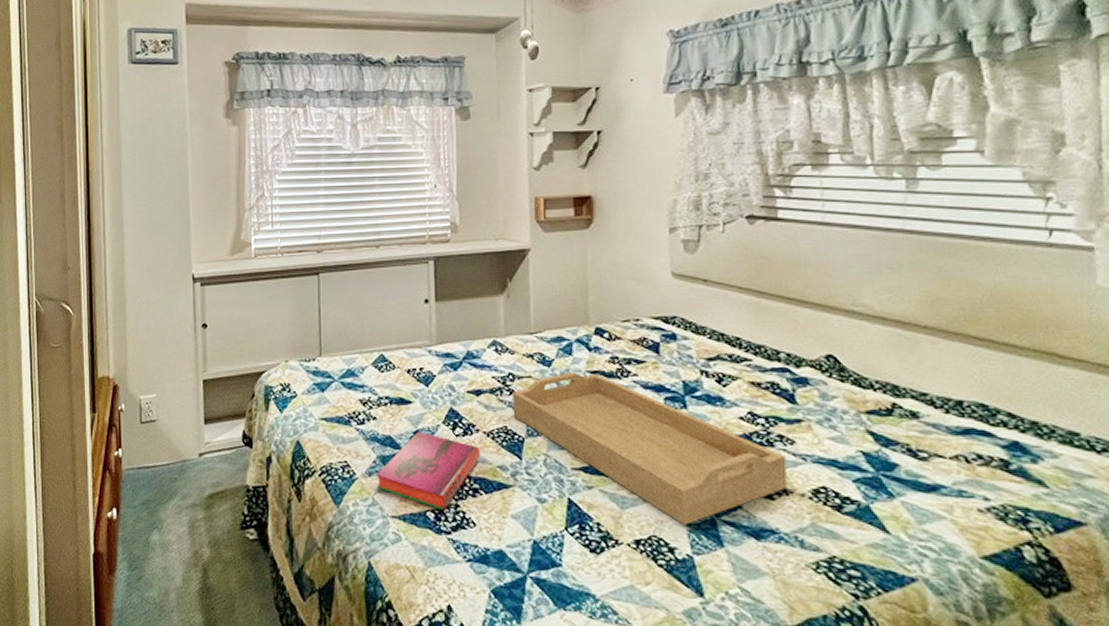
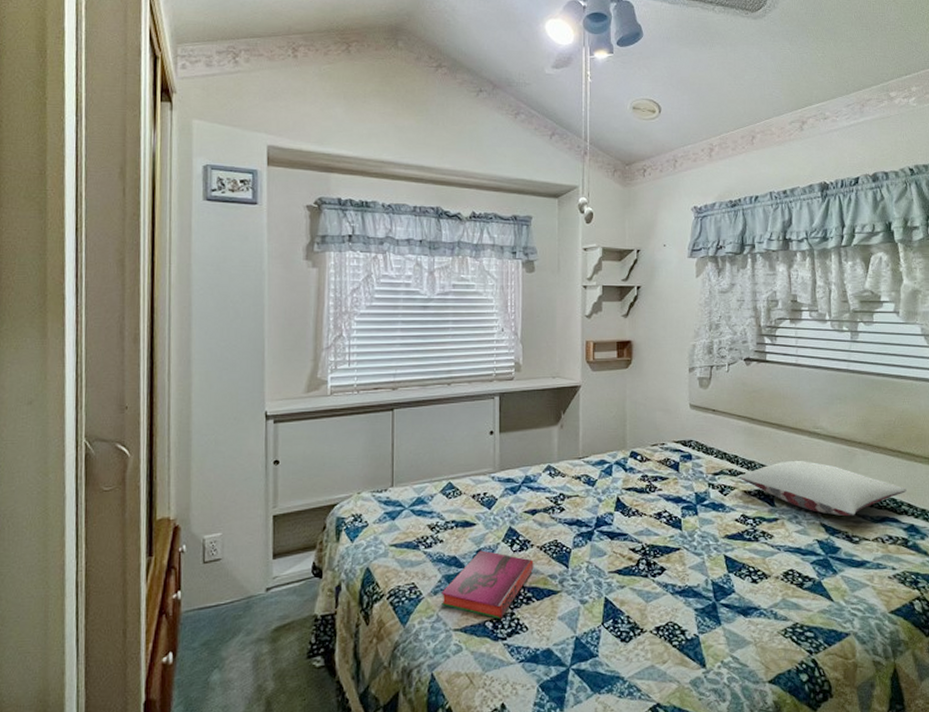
serving tray: present [512,371,788,525] -> none [562,489,767,610]
pillow: none [745,346,1005,424] -> present [740,460,907,517]

